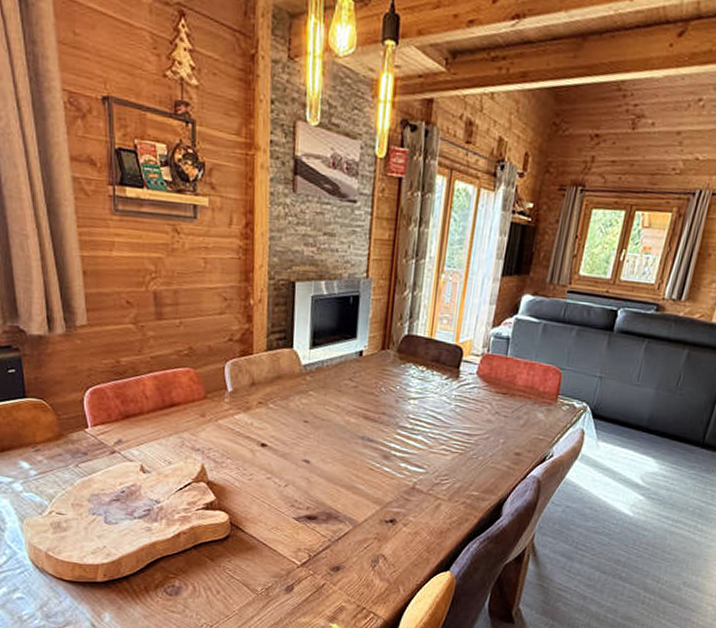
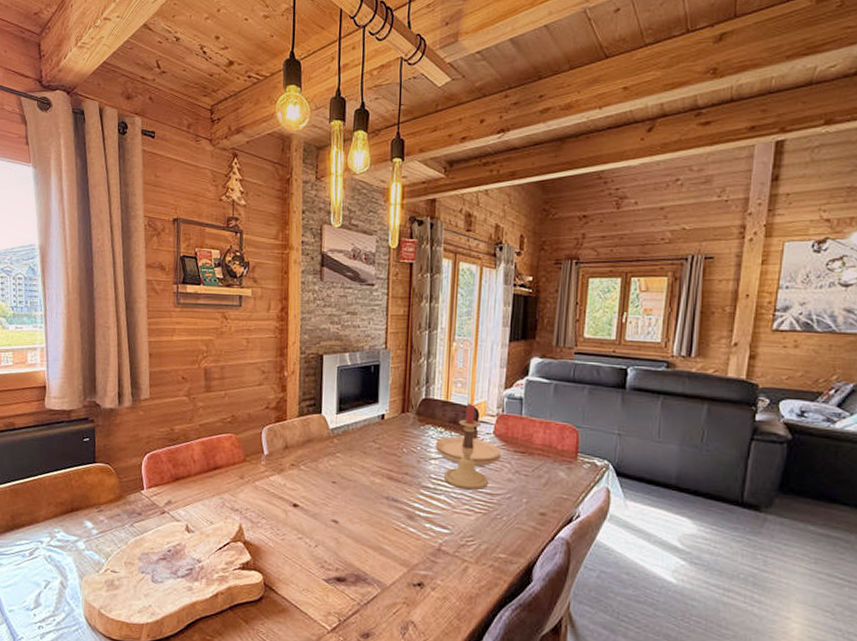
plate: none [415,375,483,408] -> present [435,436,502,467]
candlestick: none [421,341,467,431] -> present [443,403,488,491]

